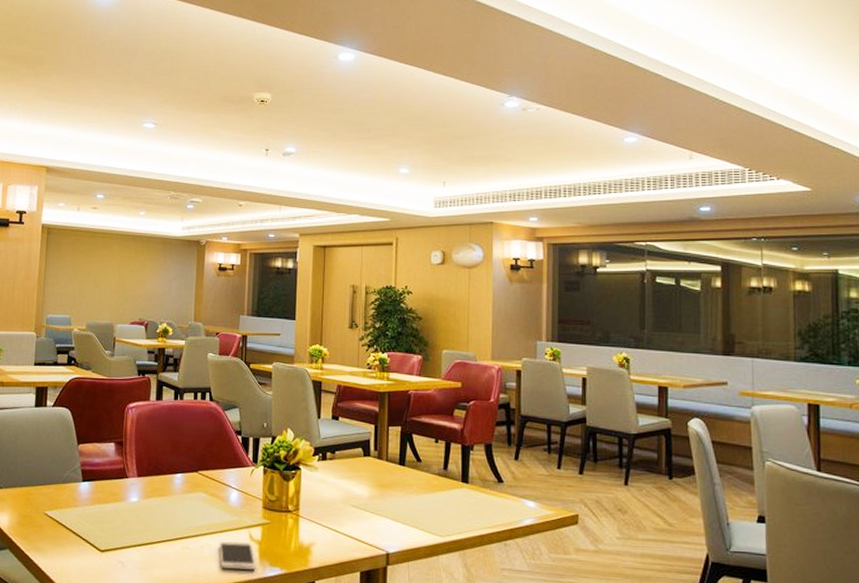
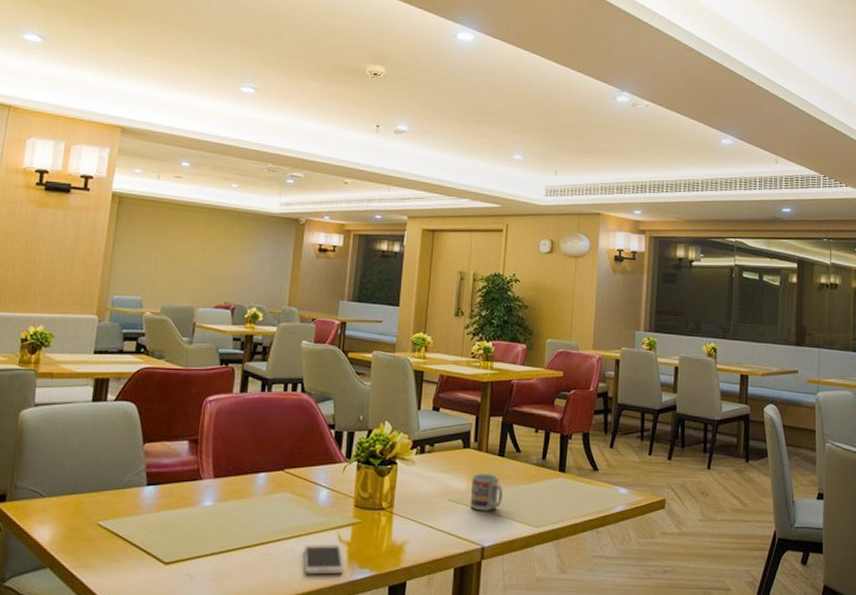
cup: none [372,481,405,518] -> present [470,473,503,511]

